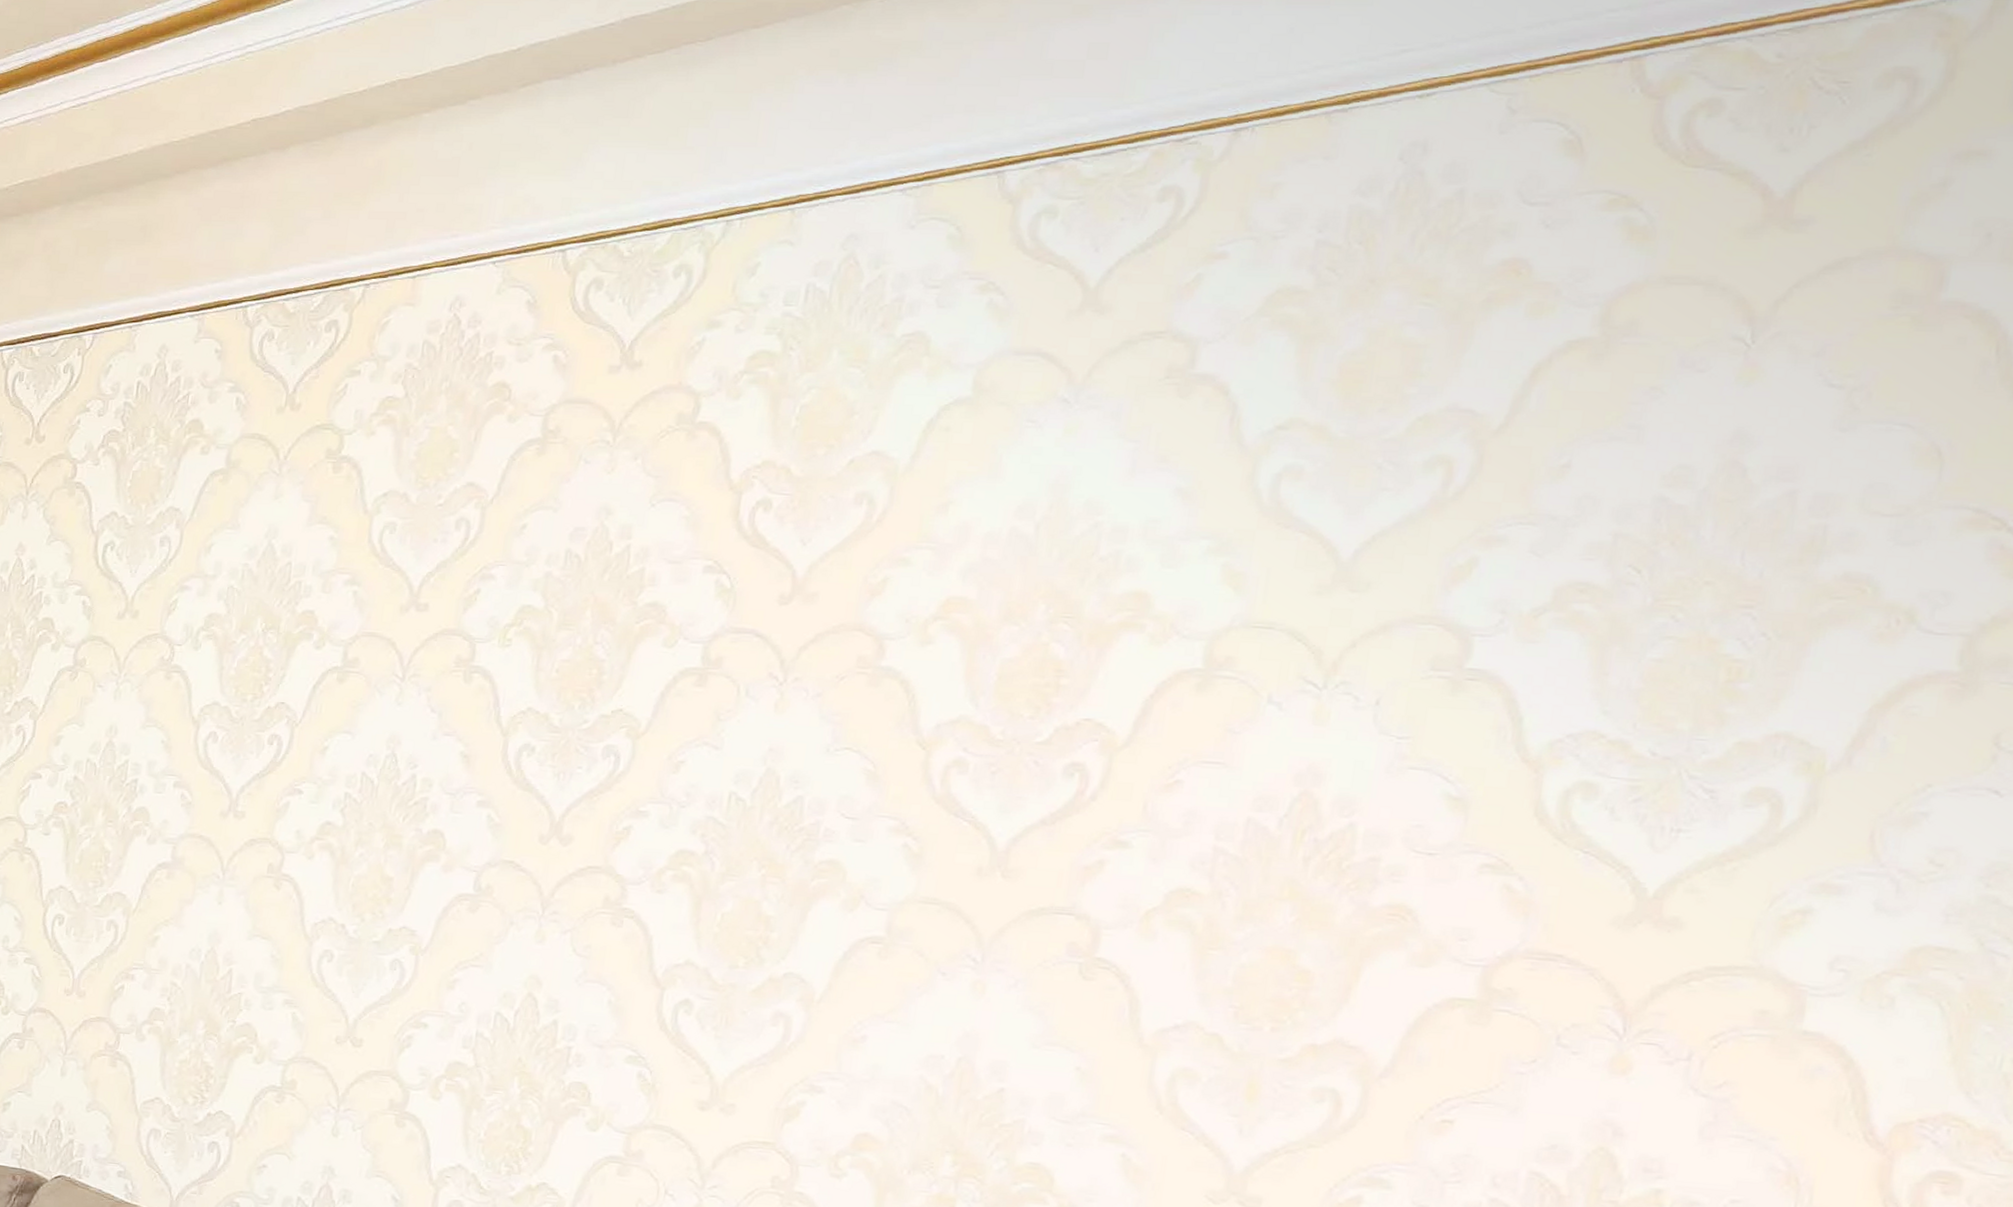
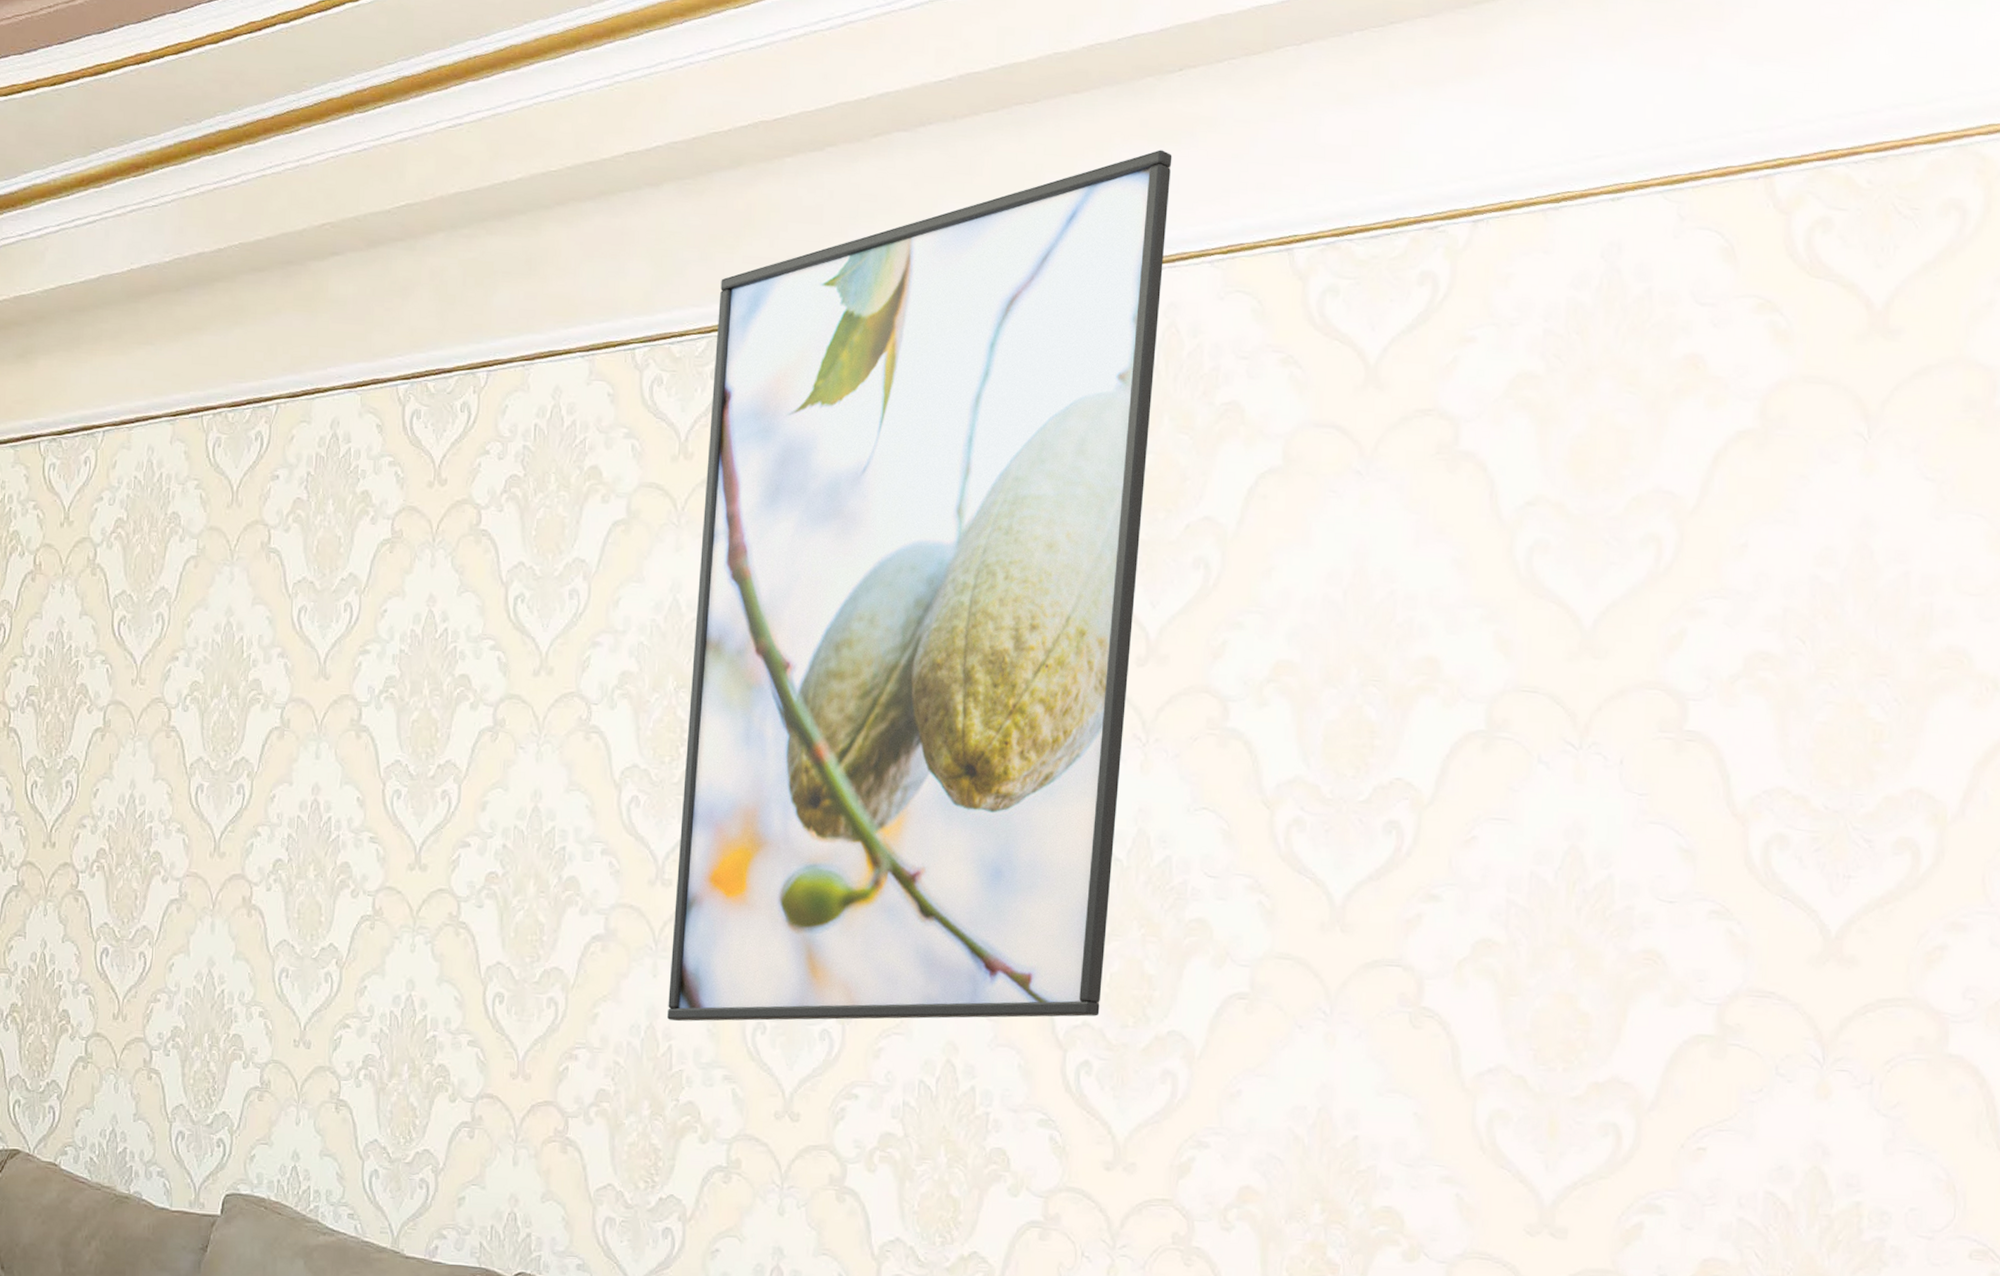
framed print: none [230,78,866,956] -> present [667,149,1172,1022]

